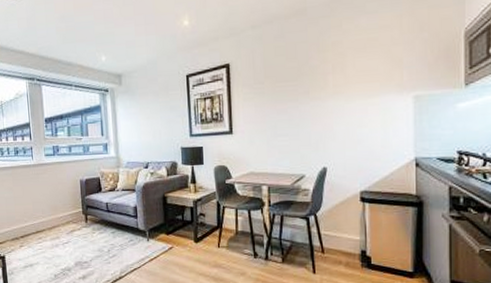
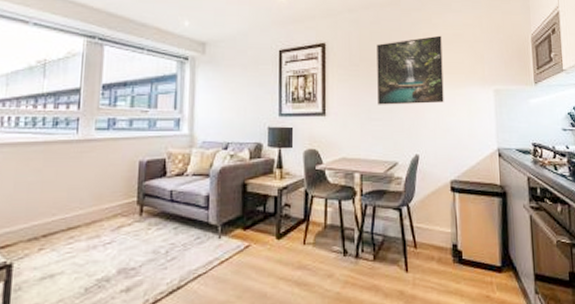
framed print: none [282,42,355,121] -> present [377,35,444,105]

